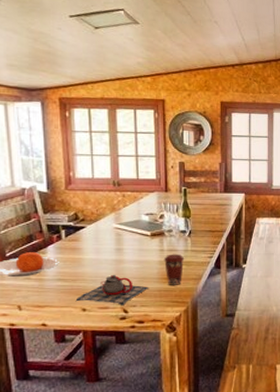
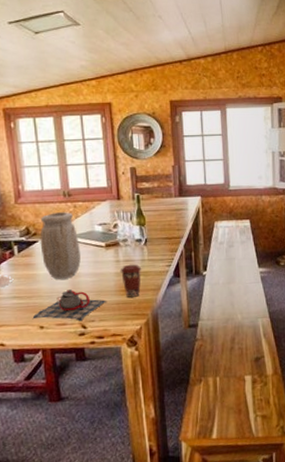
vase: none [87,200,126,265] -> present [39,212,81,280]

